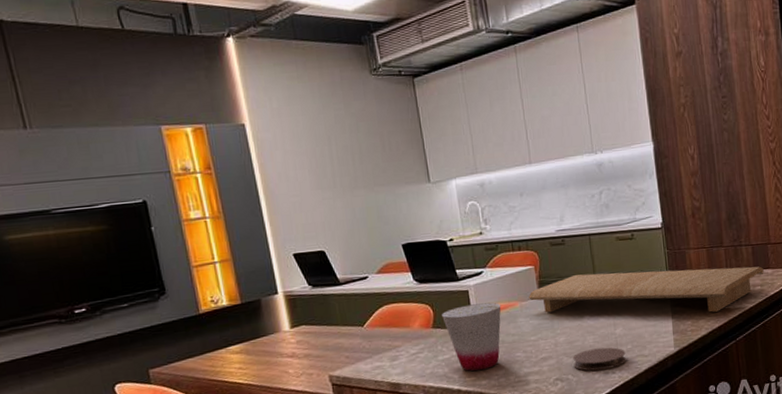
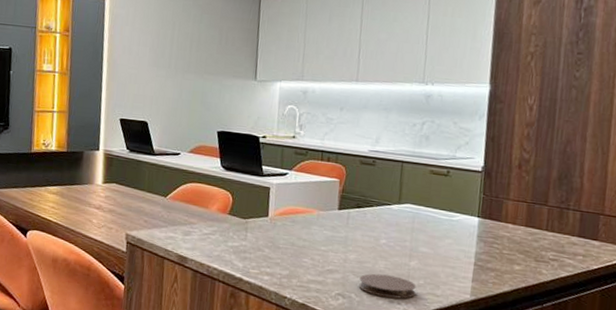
cup: present [442,302,501,371] -> none [240,200,299,266]
cutting board: present [529,266,764,313] -> none [327,197,590,271]

